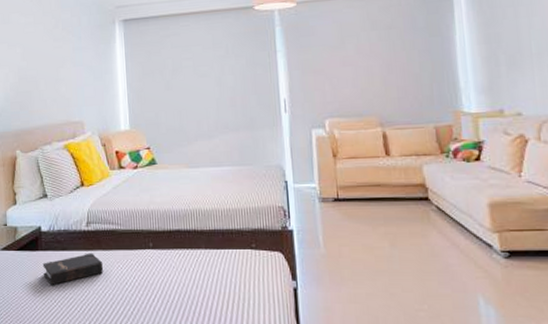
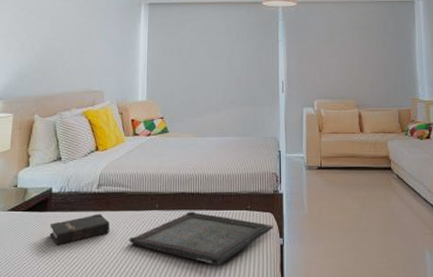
serving tray: none [124,250,284,311] -> present [129,211,273,267]

